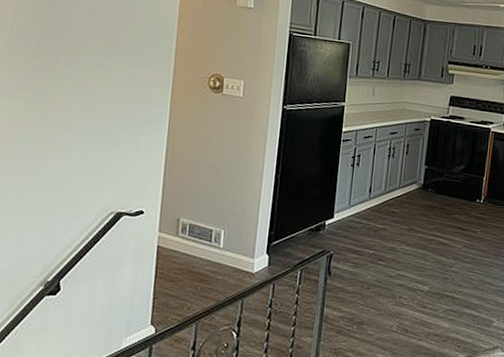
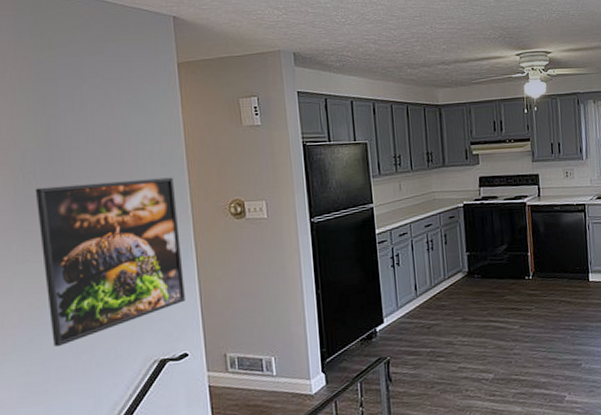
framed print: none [20,28,162,182] -> present [35,177,185,348]

